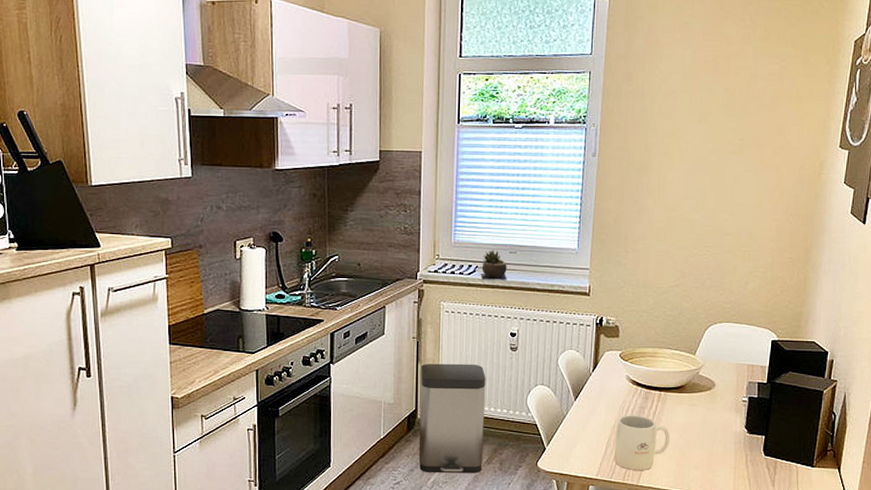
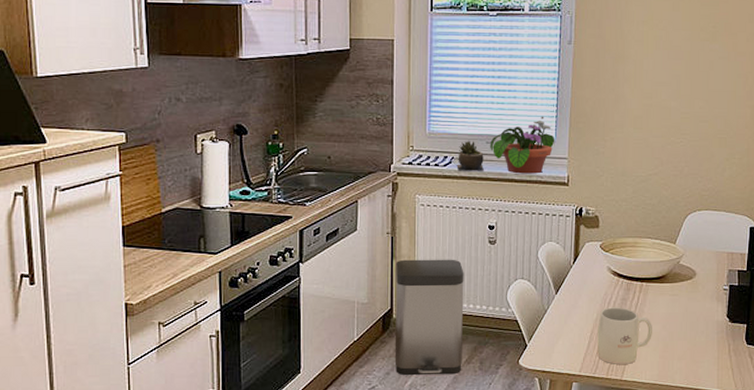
potted flower: none [513,227,577,284] -> present [490,116,555,174]

